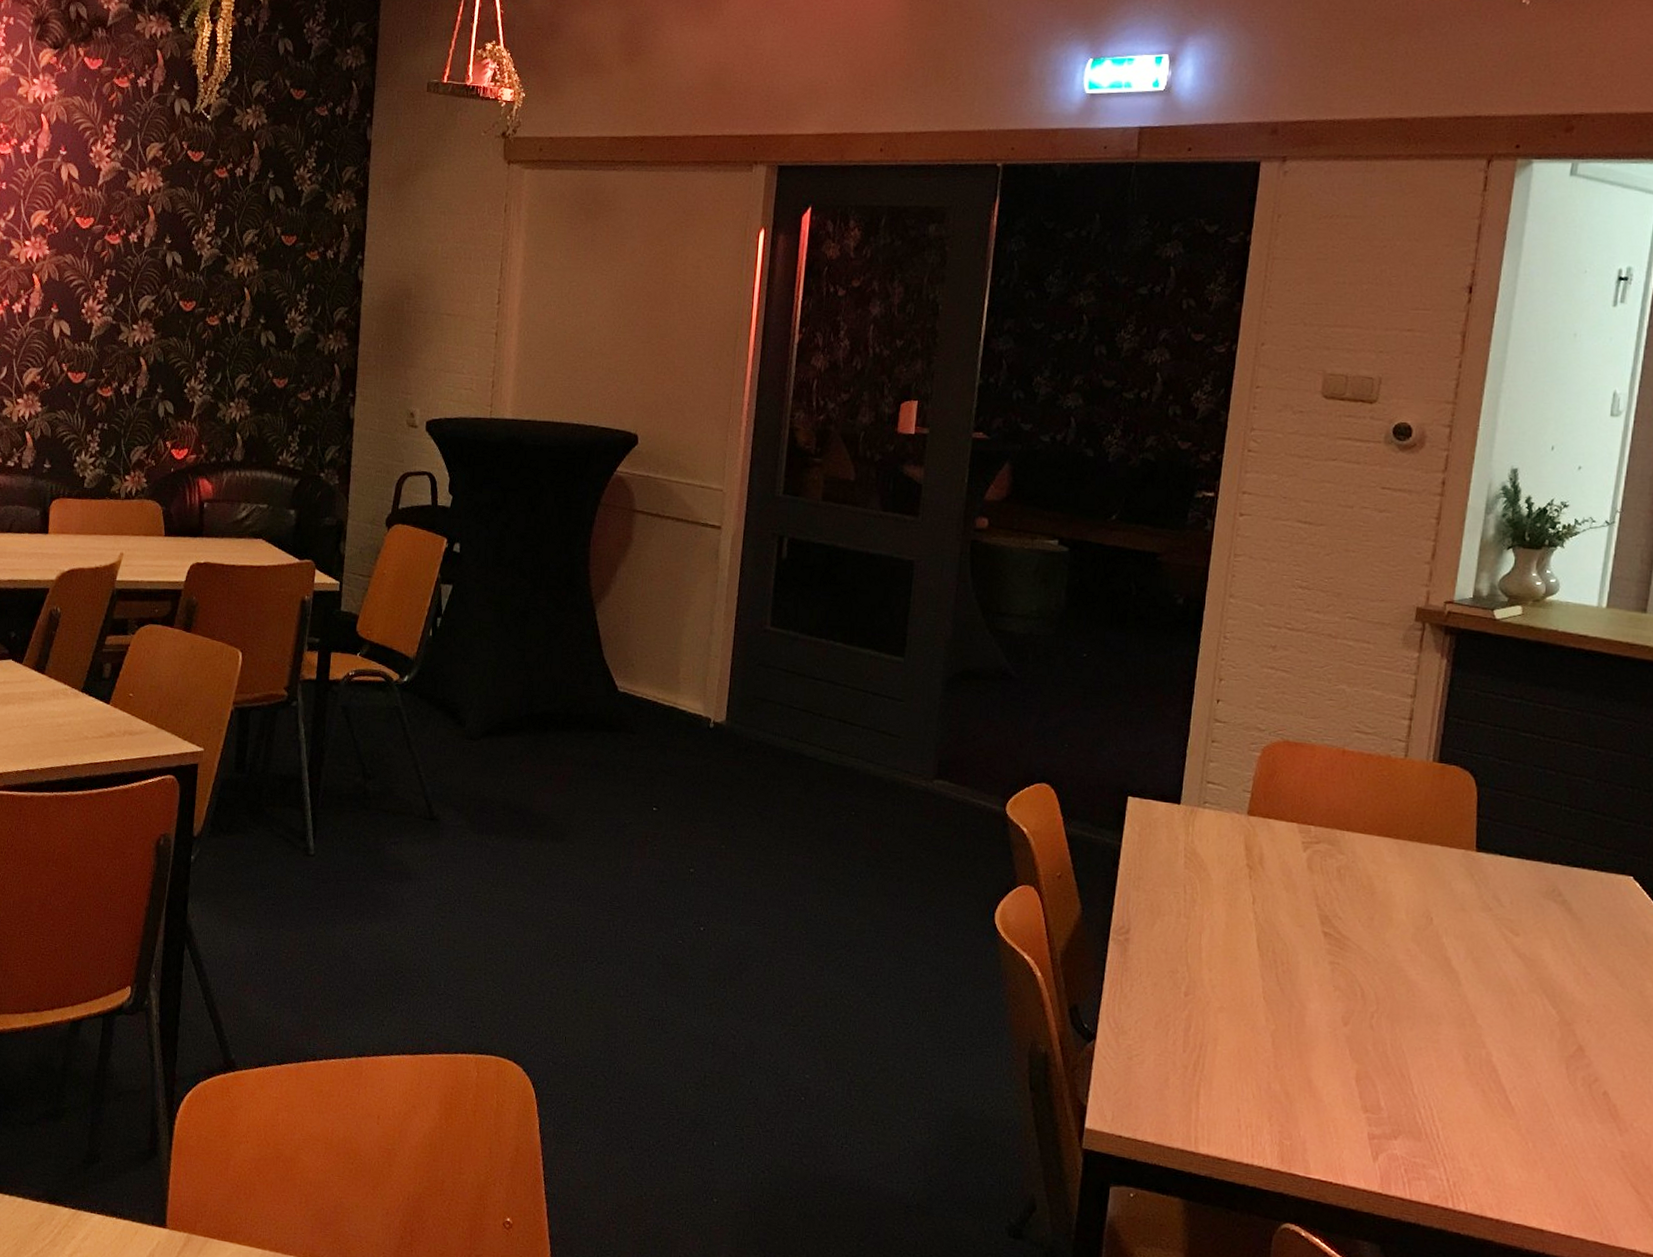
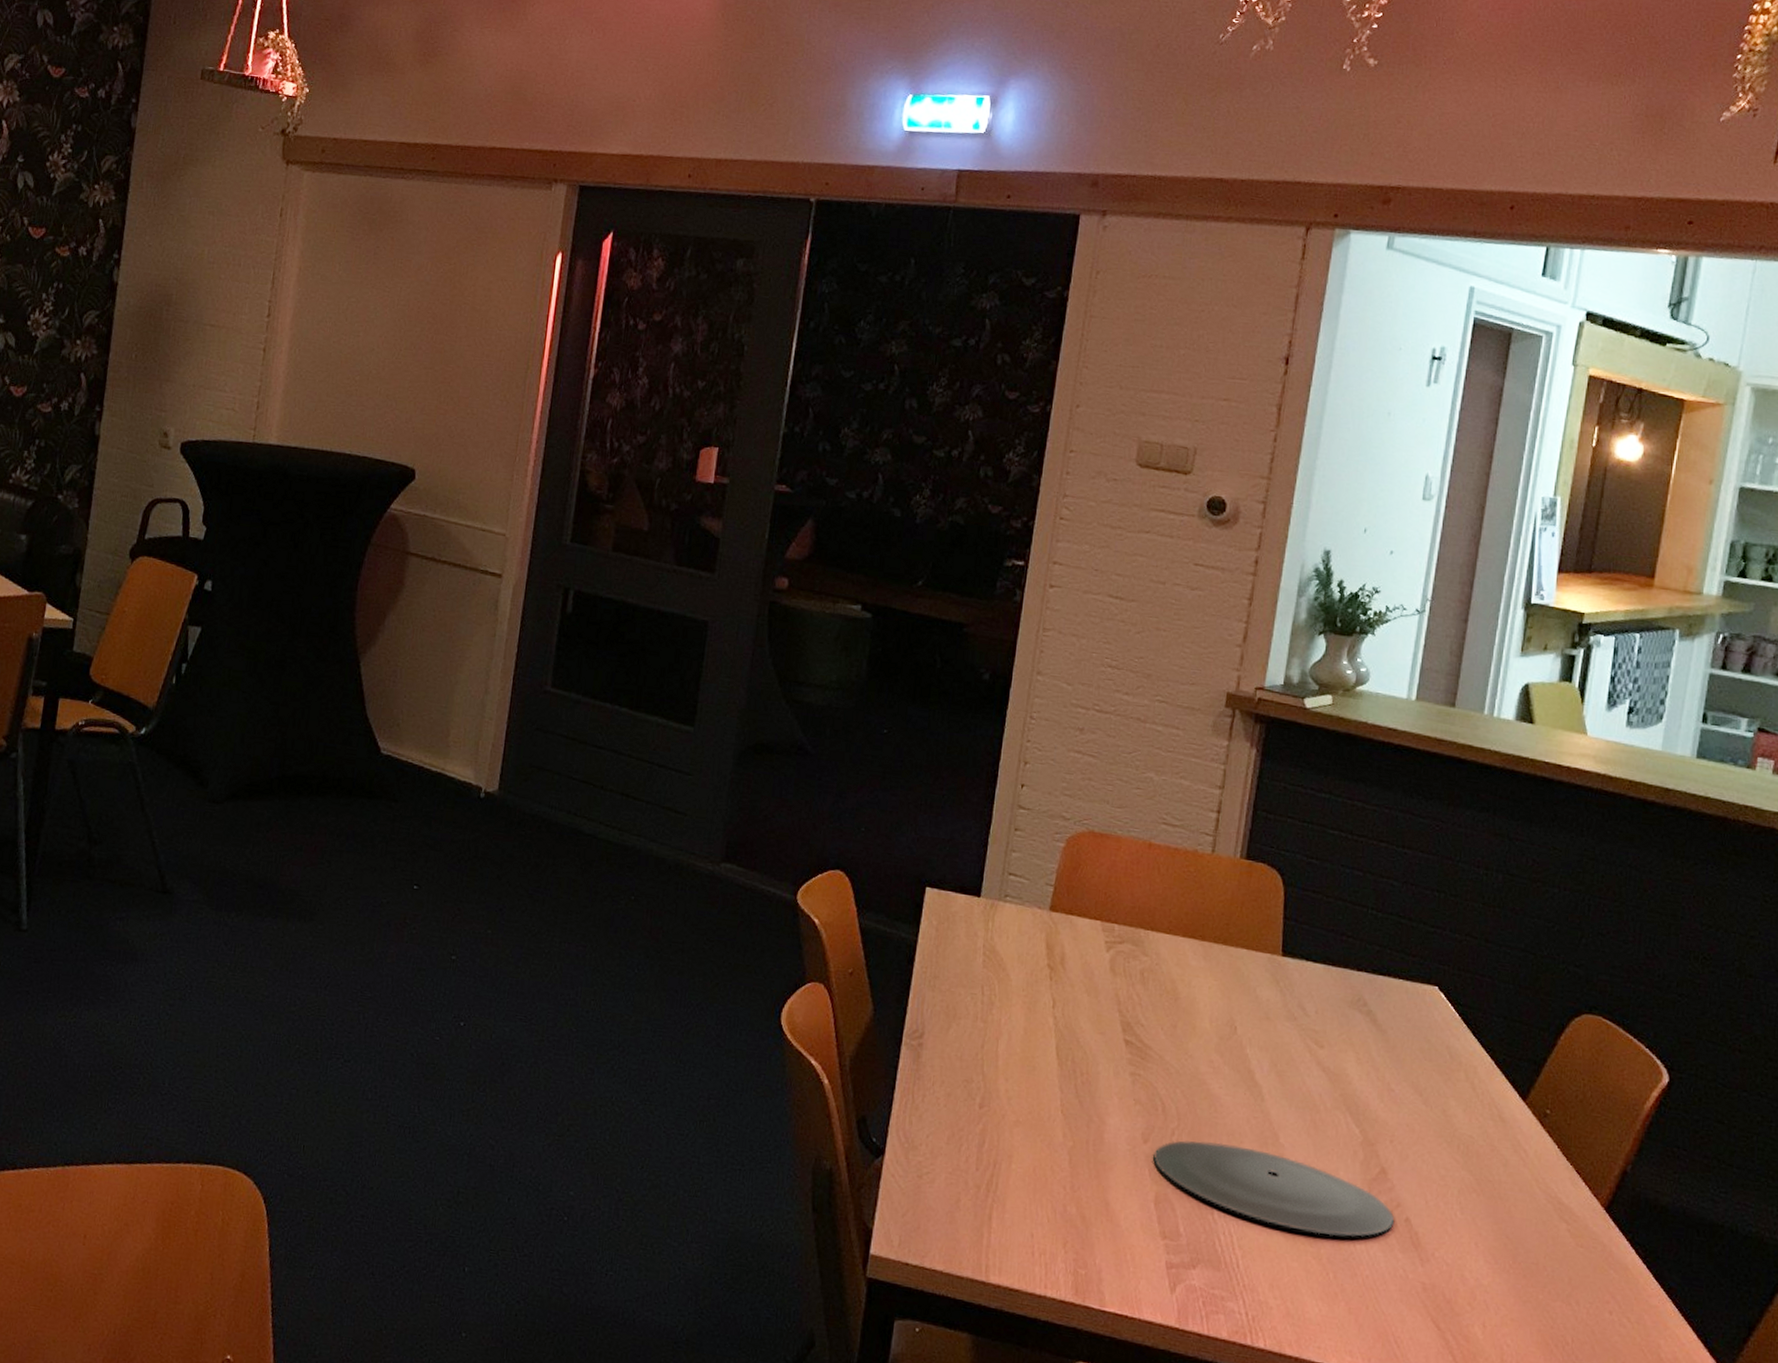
plate: none [1353,1023,1593,1109] -> present [1153,1140,1395,1237]

